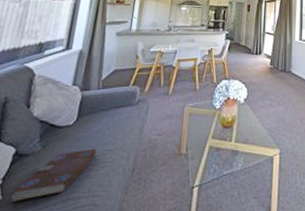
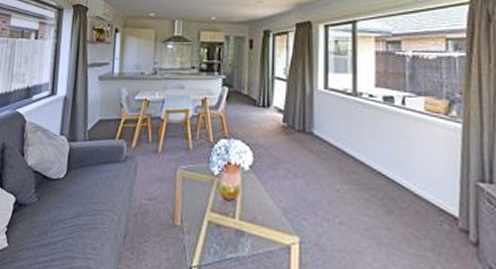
book: present [11,148,97,203] -> none [15,206,88,252]

